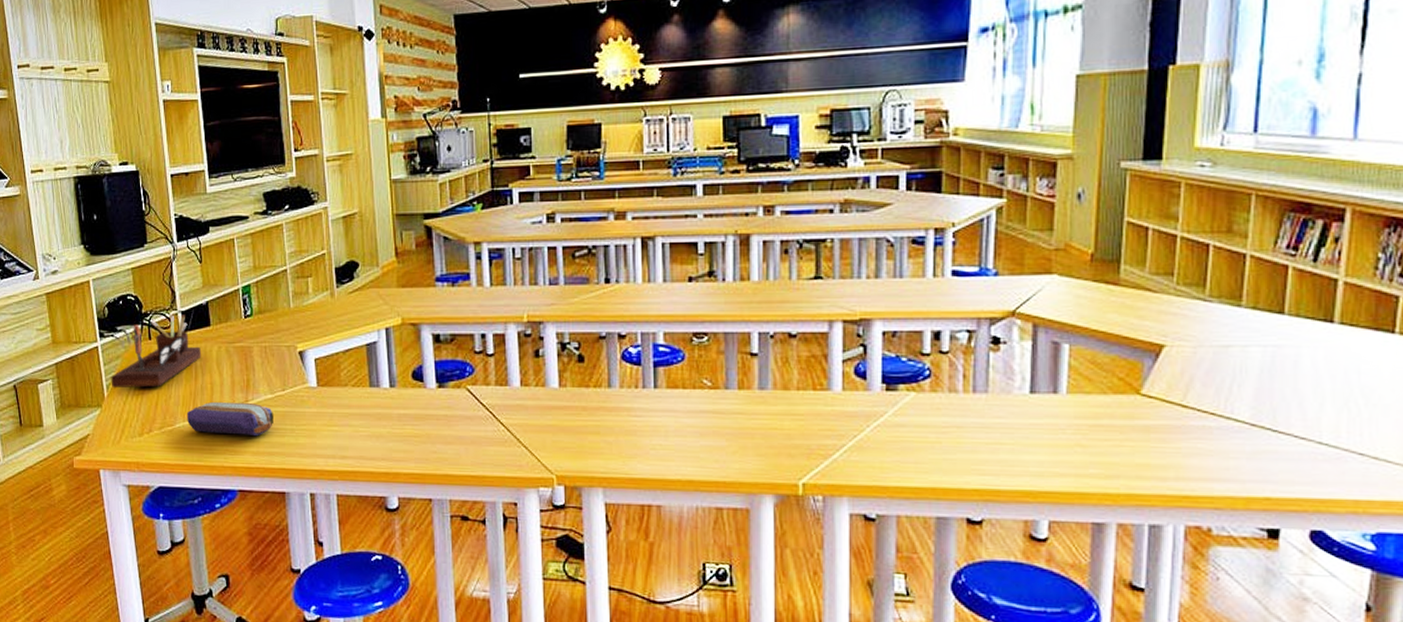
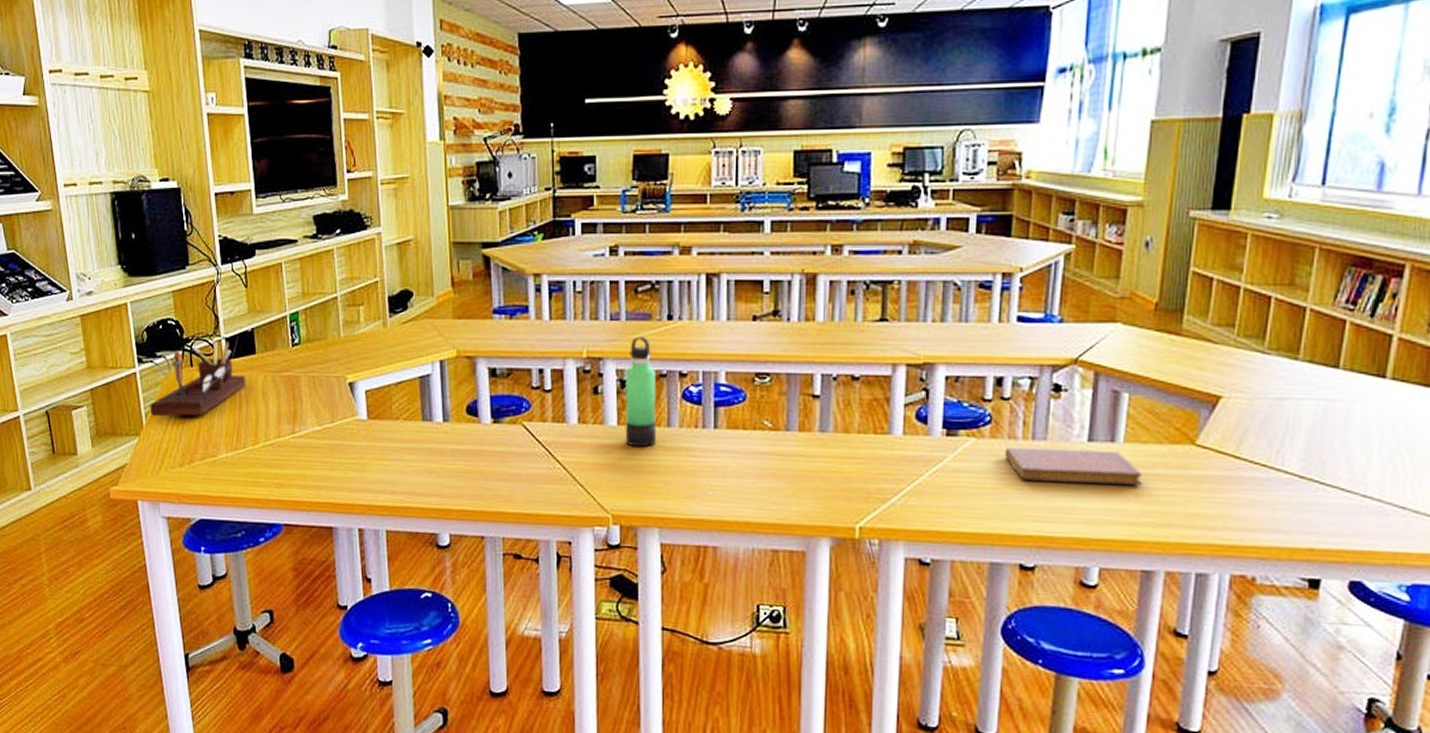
pencil case: present [187,401,273,437] -> none [231,432,321,470]
thermos bottle: none [566,300,597,409] -> present [625,337,656,448]
notebook: none [945,400,1087,436] -> present [1004,446,1142,485]

